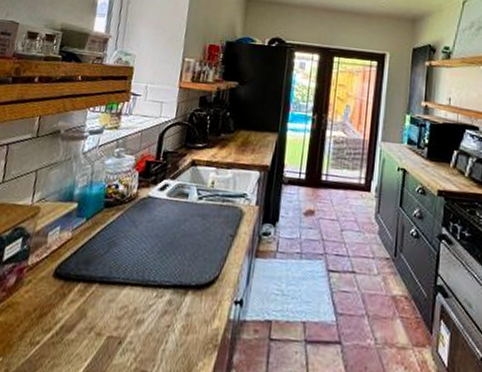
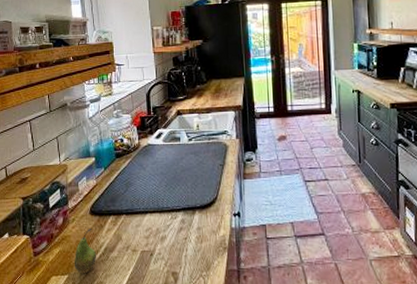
fruit: none [14,295,51,359] -> present [74,228,97,274]

